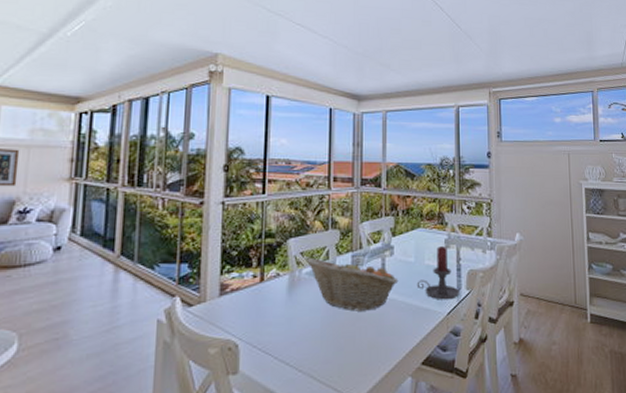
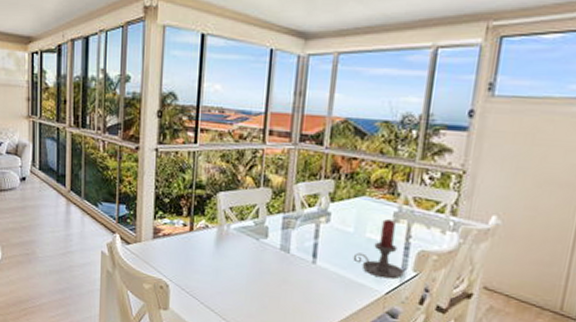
fruit basket: present [306,258,399,311] -> none [234,214,333,276]

